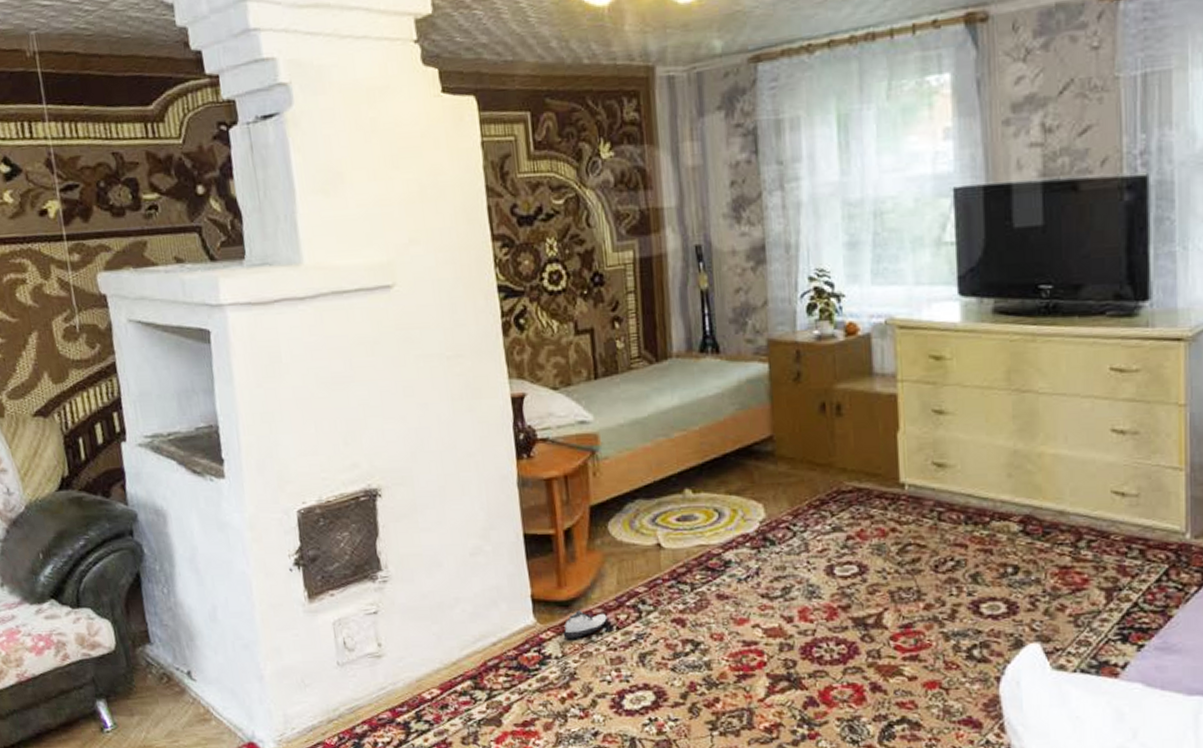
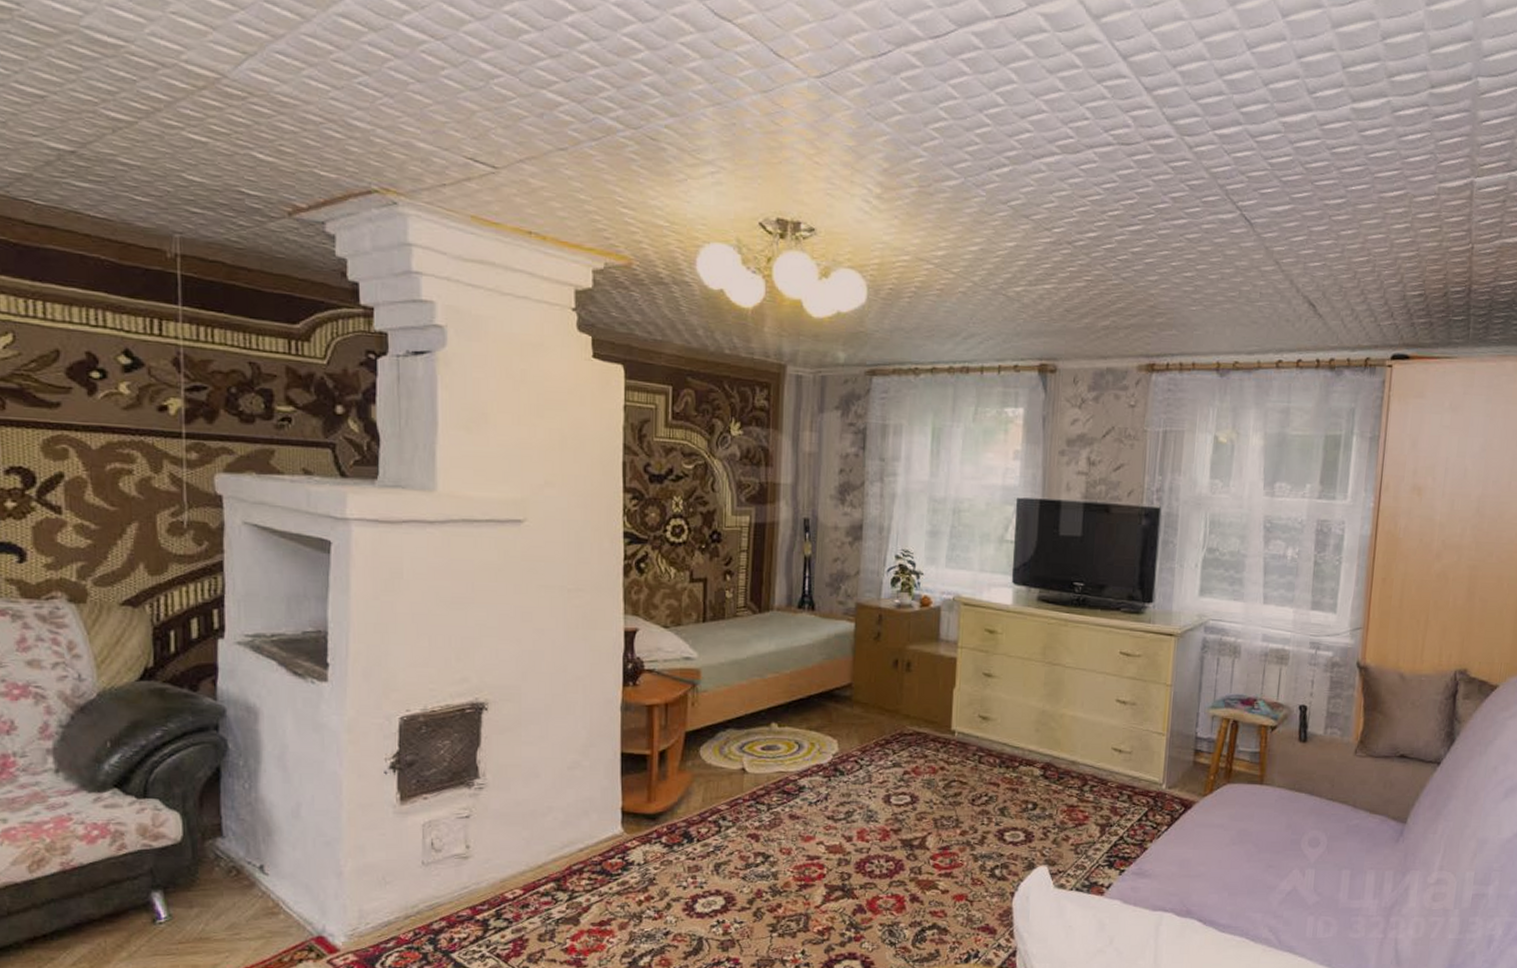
shoe: present [563,609,607,639] -> none [647,822,689,849]

